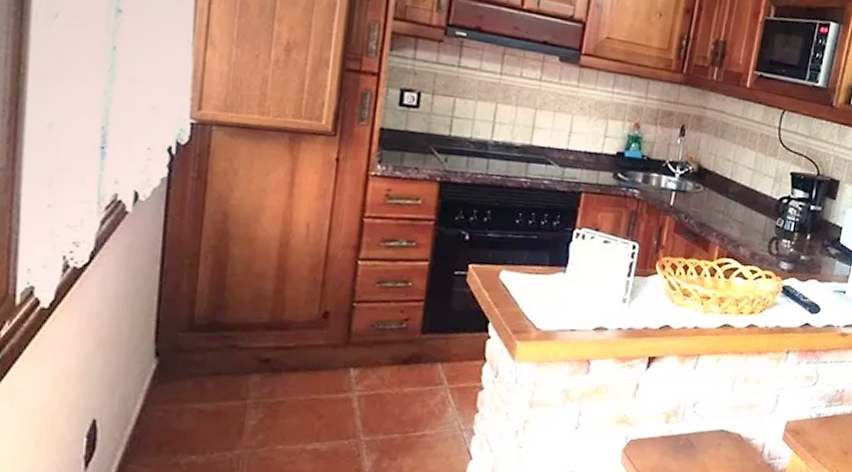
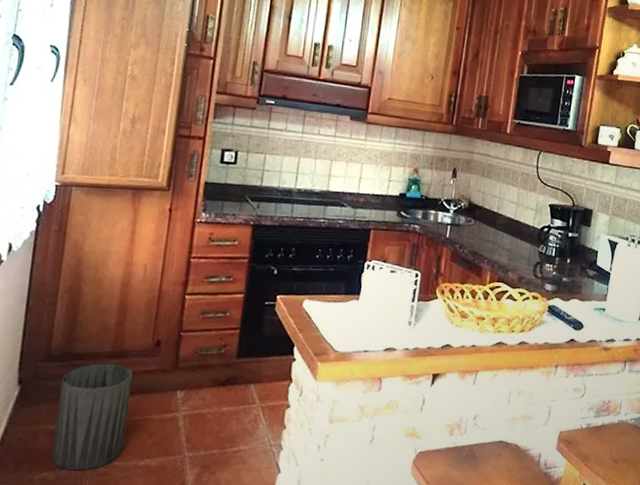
trash can: none [200,335,296,454] -> present [51,363,133,471]

